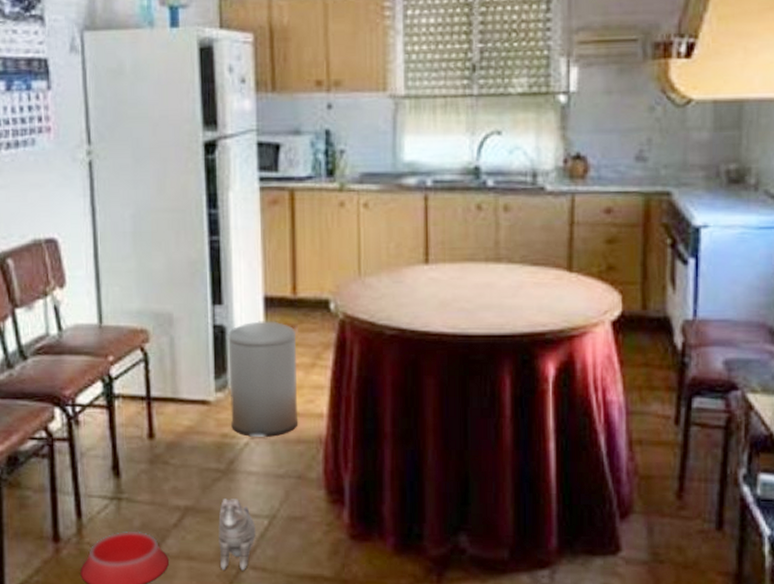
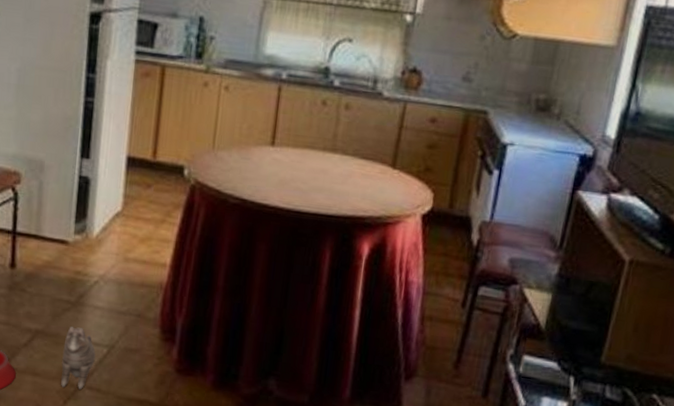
pedal bin: present [228,321,297,438] -> none [85,177,151,279]

